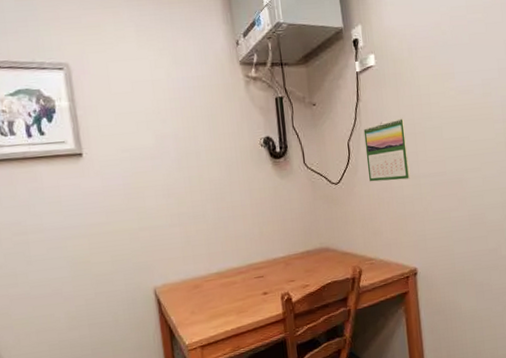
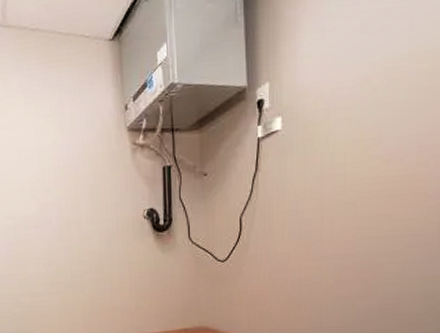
calendar: present [363,117,410,182] -> none [260,190,311,261]

